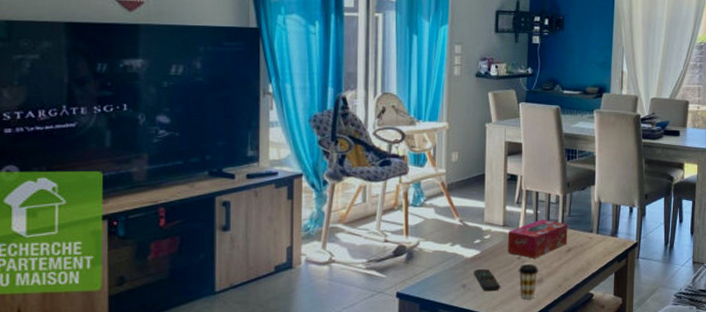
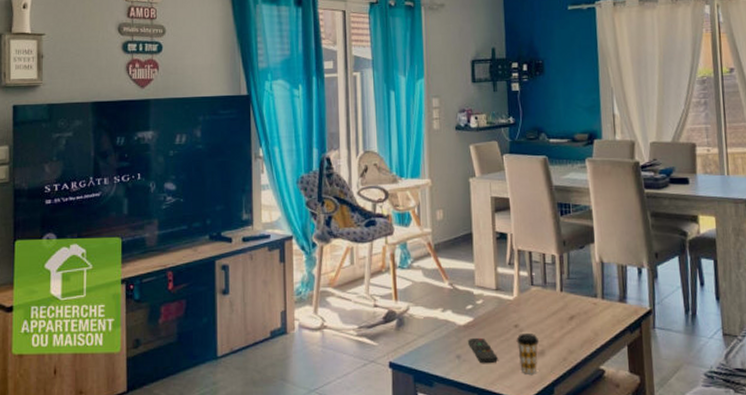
tissue box: present [507,218,568,259] -> none [501,281,569,327]

